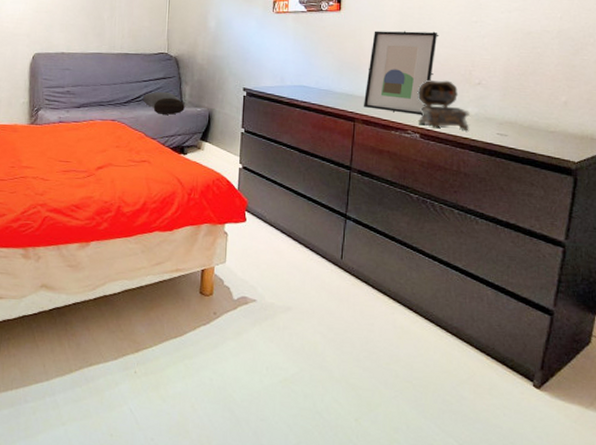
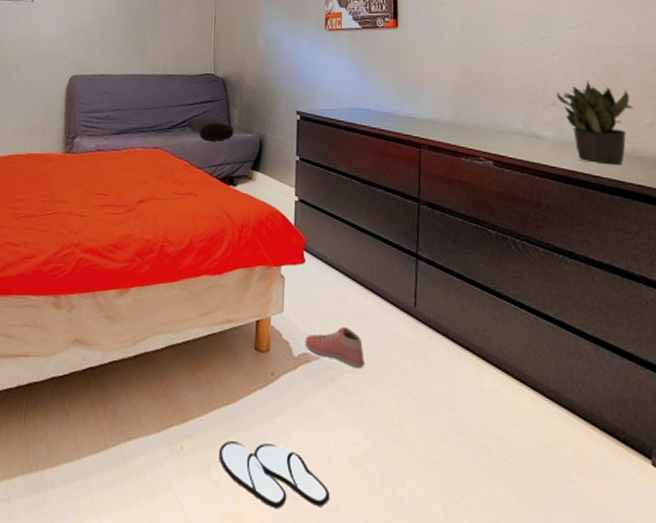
slippers: none [167,367,261,419] -> present [218,441,330,508]
sneaker: none [243,276,295,309] -> present [304,327,365,369]
picture frame: present [363,30,439,116] -> none [428,48,506,140]
jewelry box: present [417,79,470,130] -> none [486,100,547,156]
potted plant: none [483,62,553,138] -> present [556,80,635,164]

